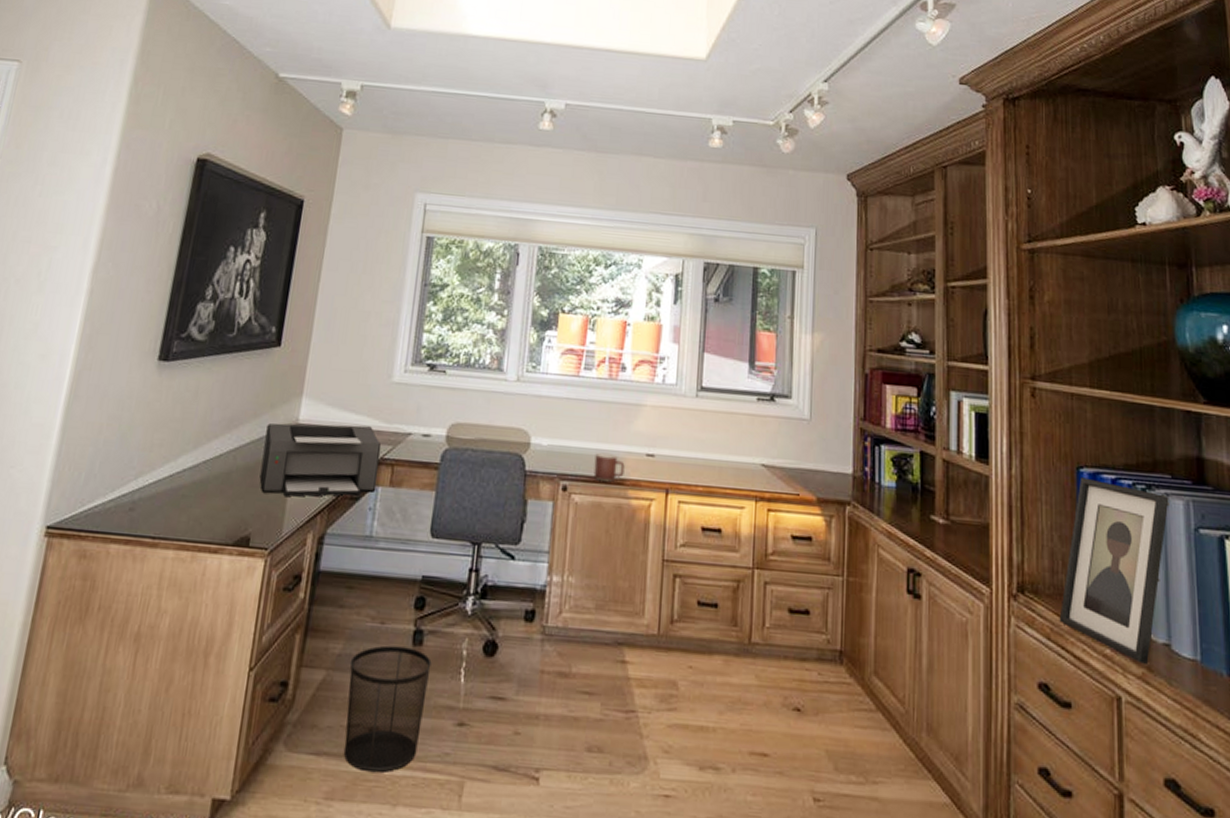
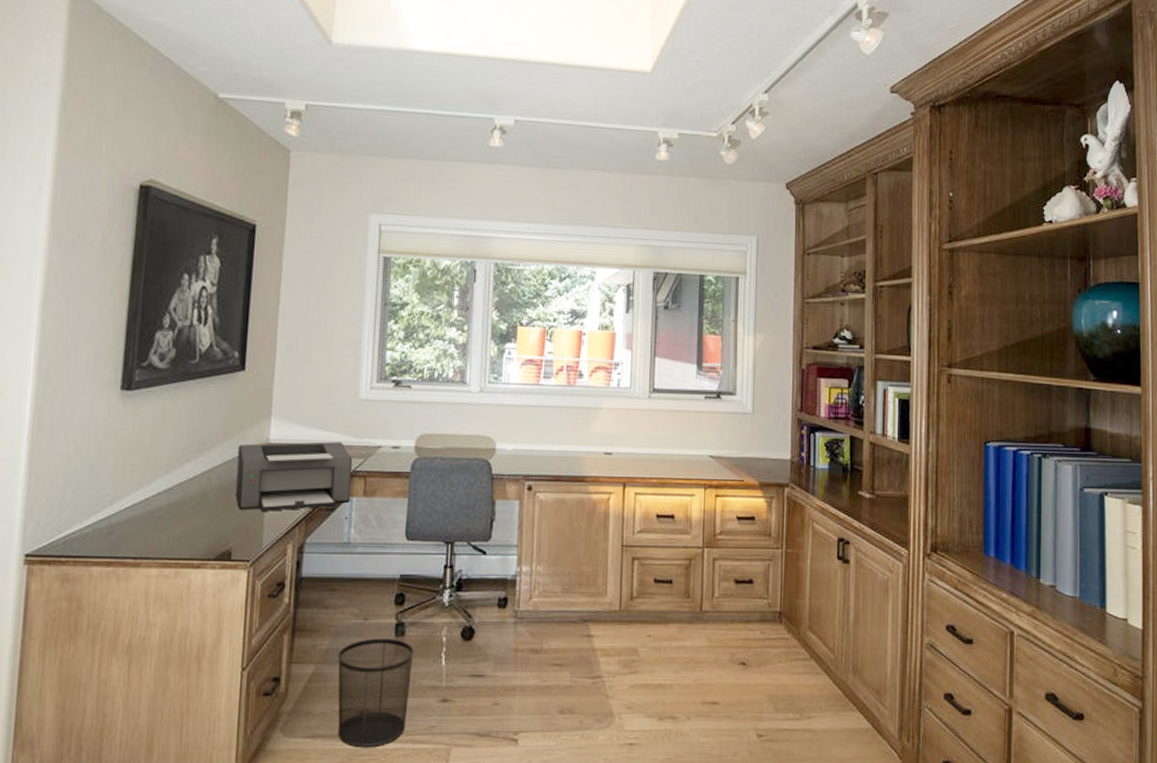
mug: present [593,452,625,482] -> none [556,453,585,479]
picture frame: present [1059,477,1169,664] -> none [965,451,1061,603]

